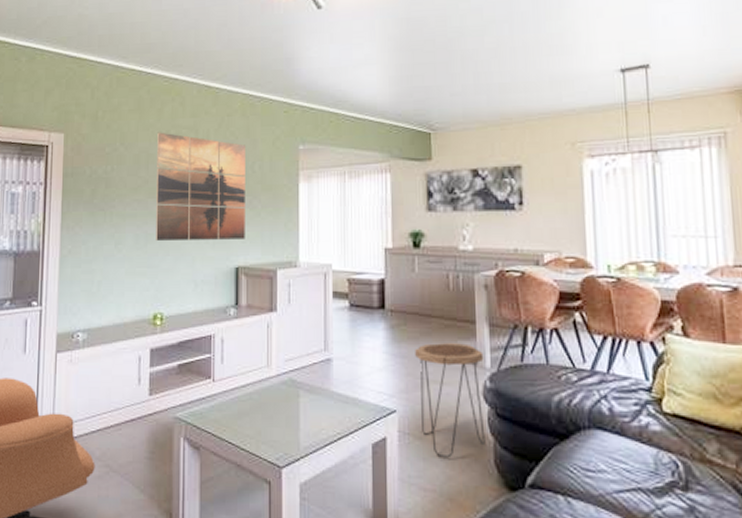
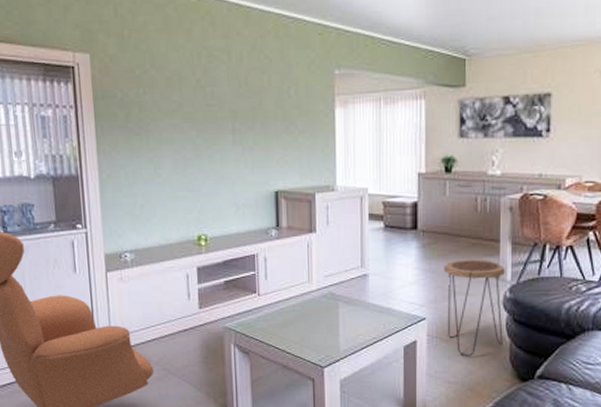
wall art: present [156,132,245,240] -> none [188,53,283,165]

